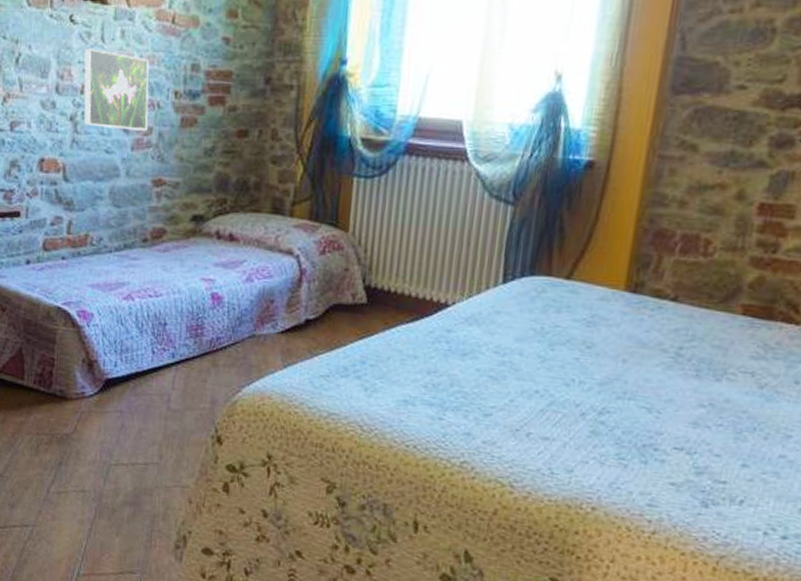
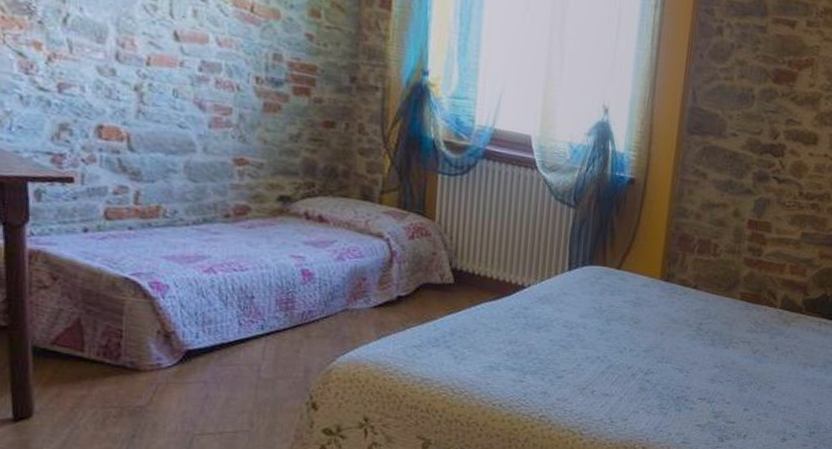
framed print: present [83,48,150,131] -> none [149,21,227,111]

